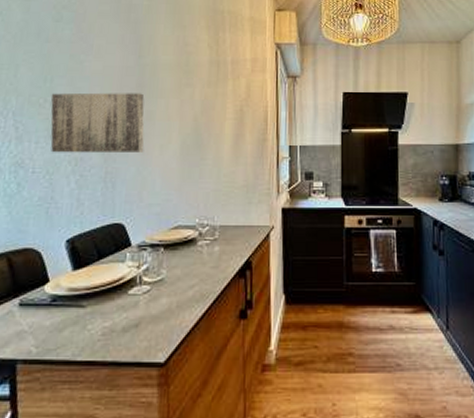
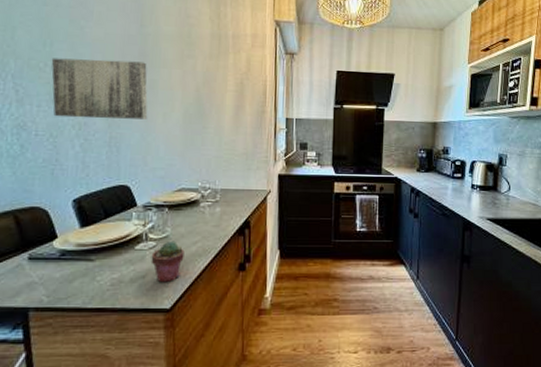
potted succulent: none [144,284,180,333] -> present [151,240,184,283]

